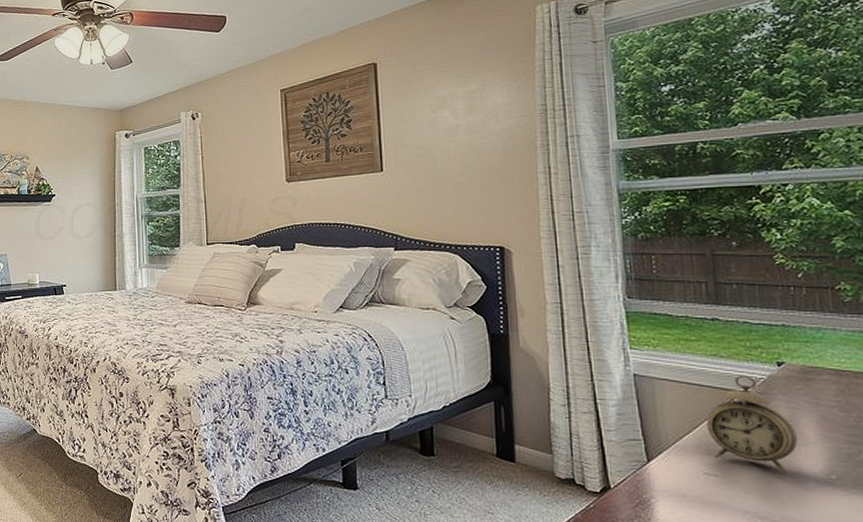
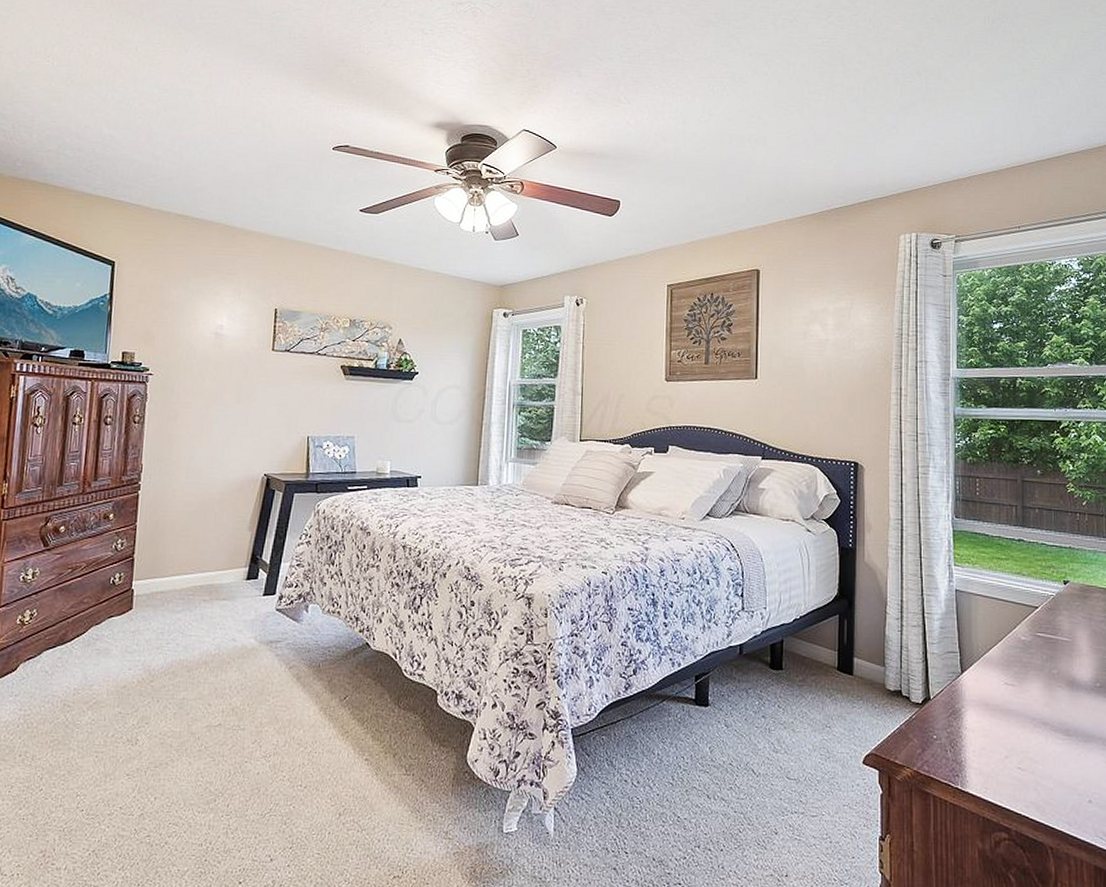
alarm clock: present [706,374,797,473] -> none [1009,591,1074,682]

